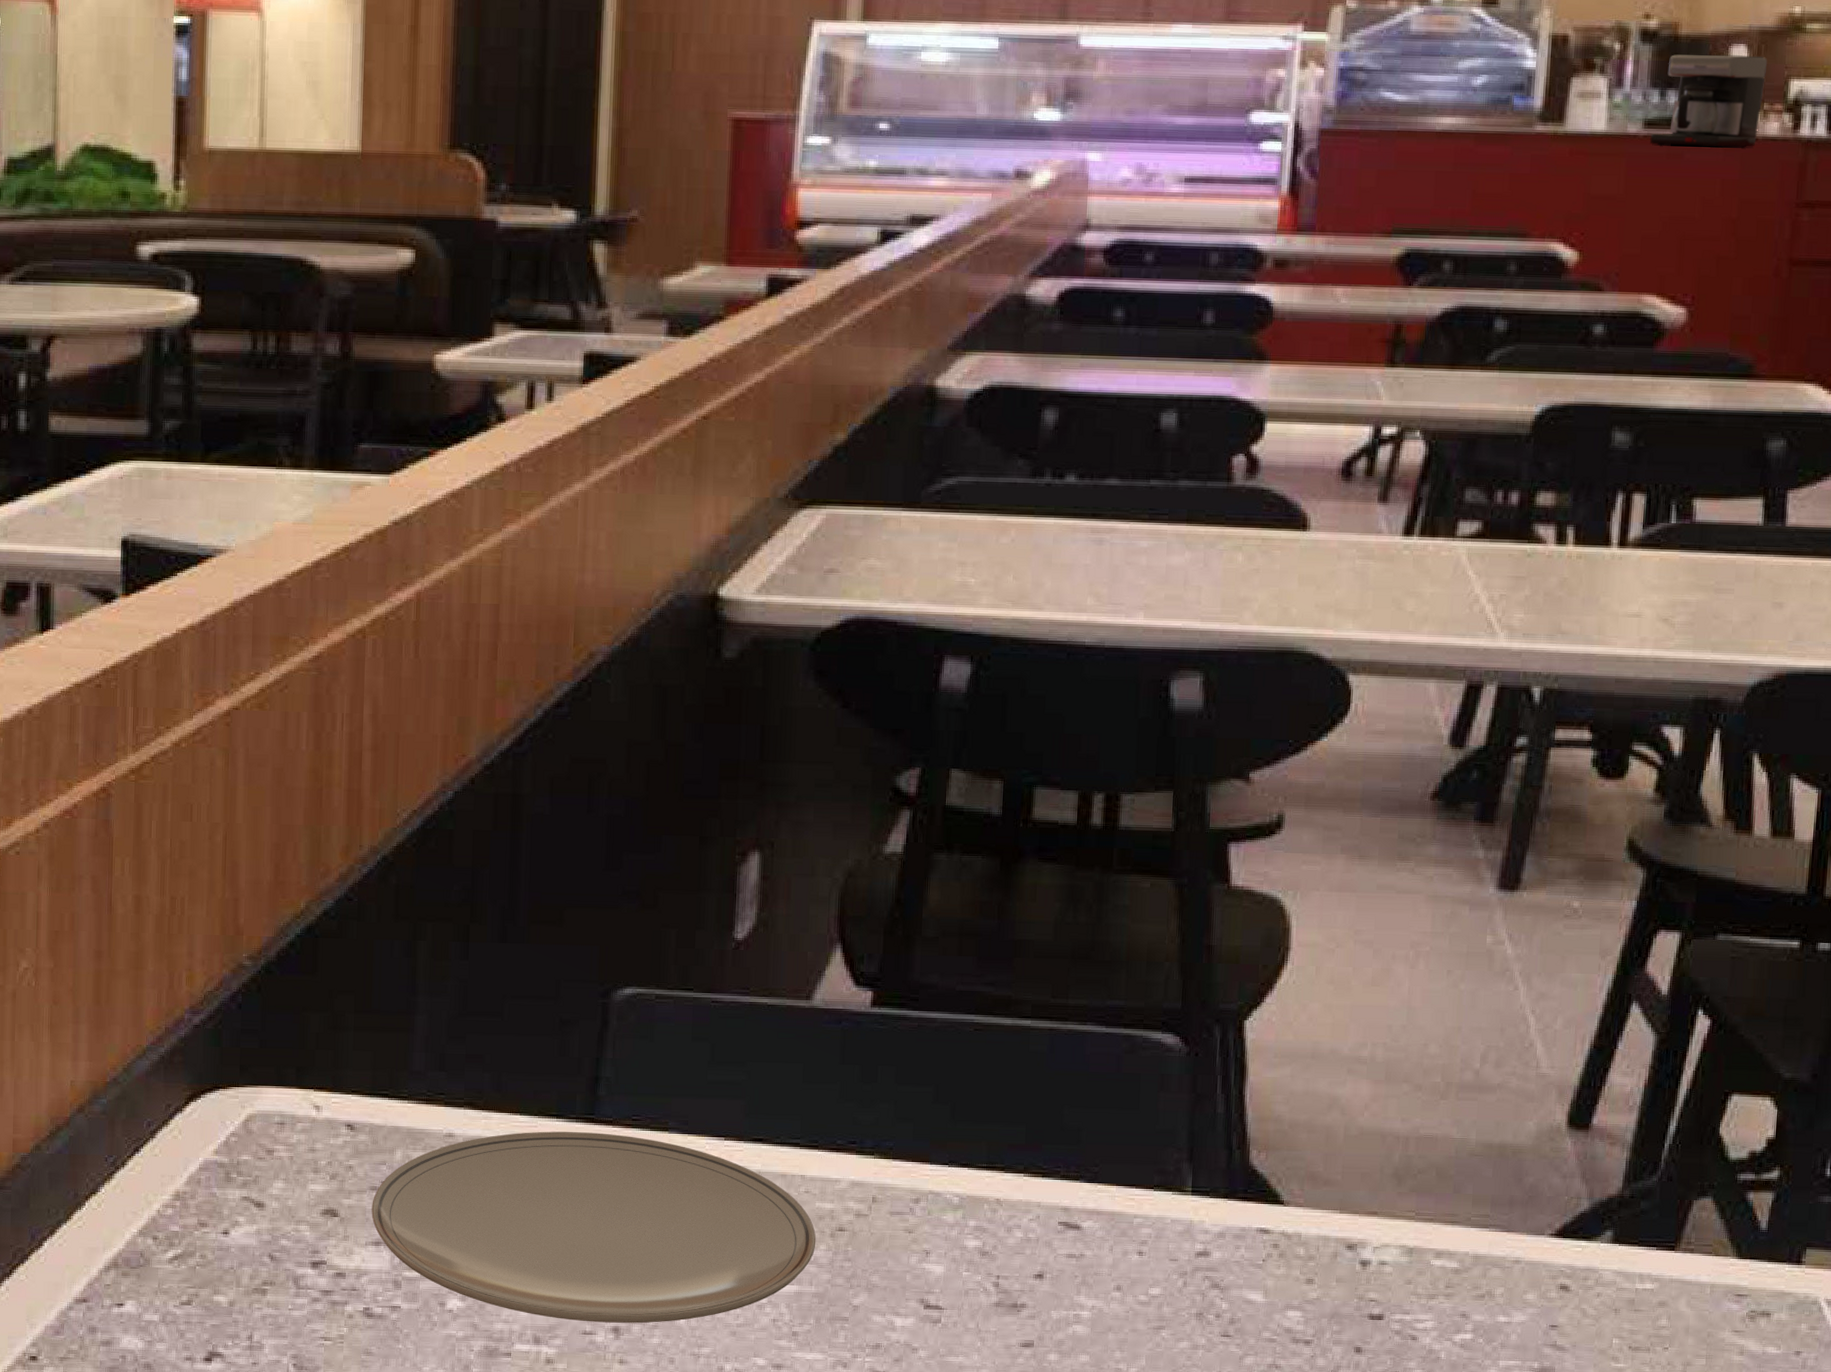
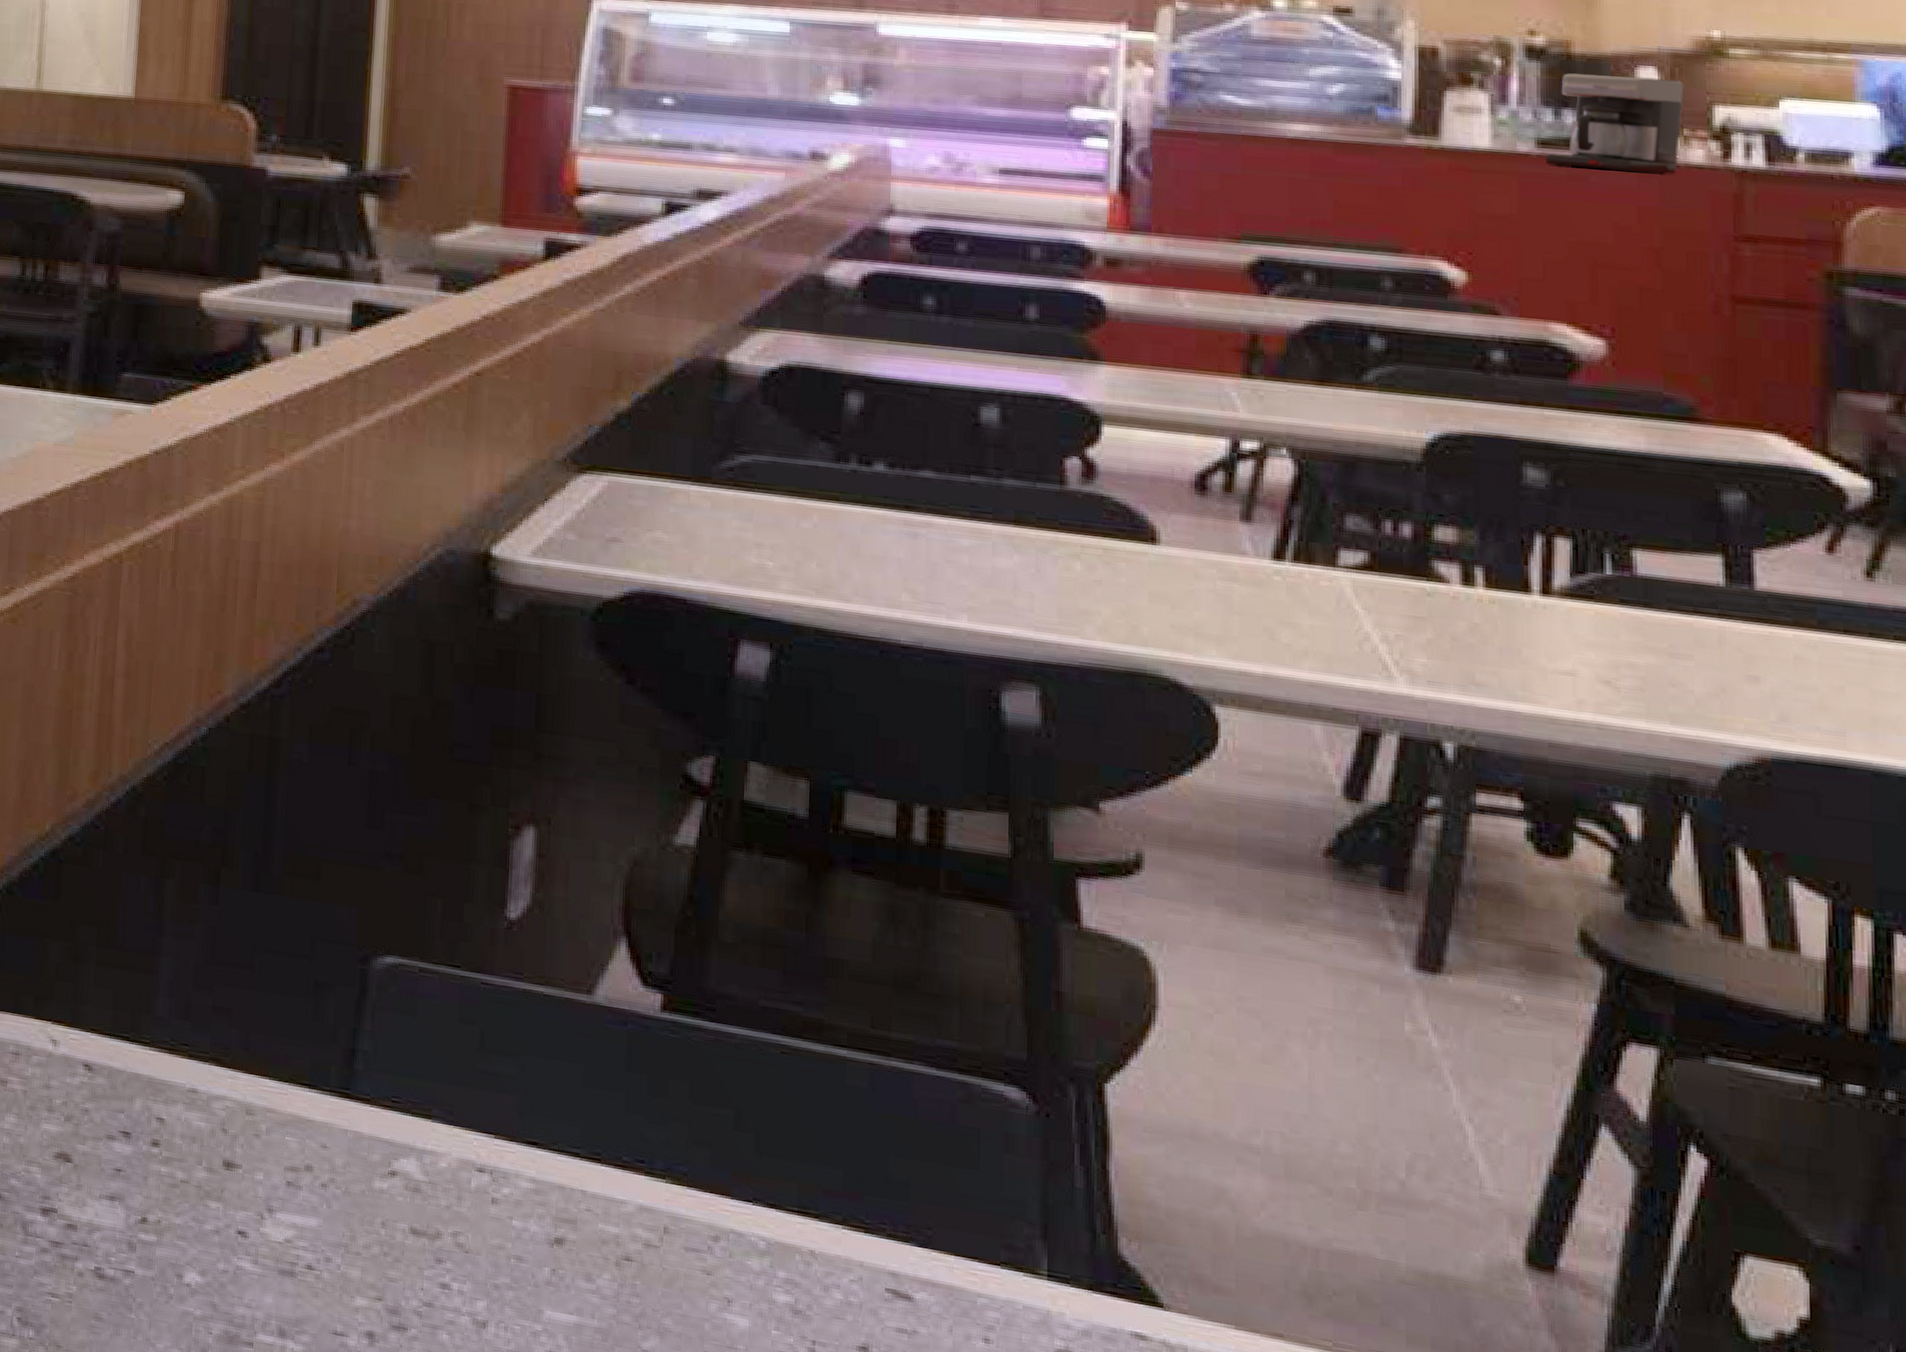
plate: present [371,1131,816,1324] -> none [107,1097,599,1337]

